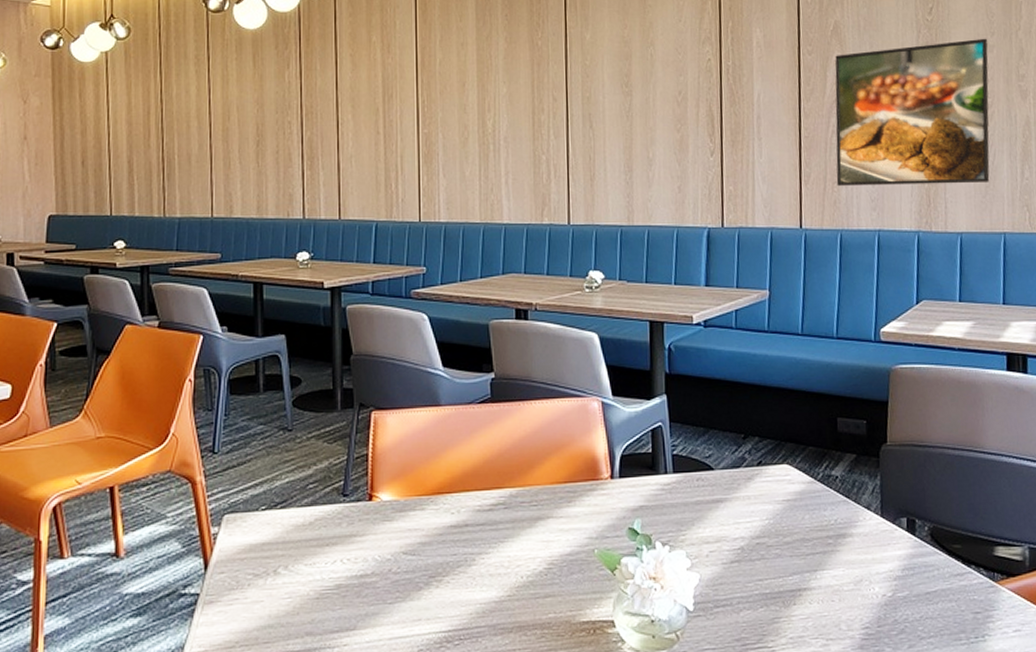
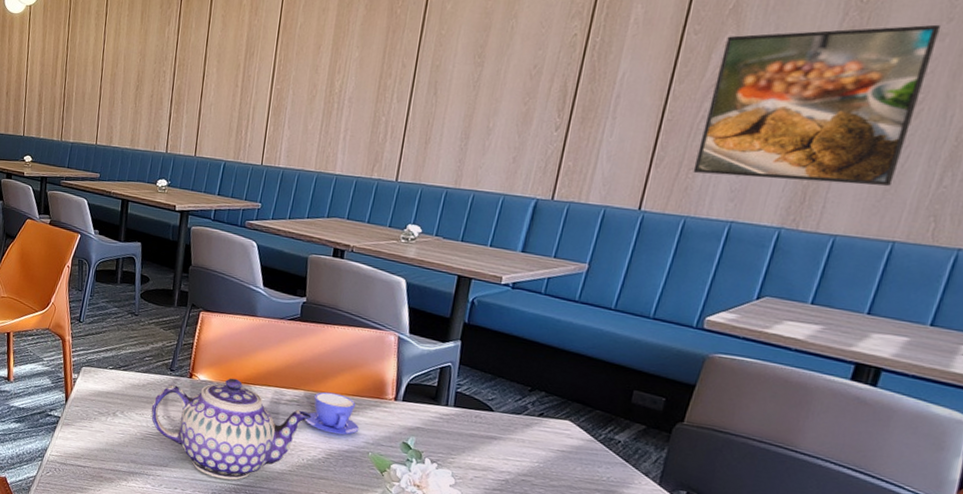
teapot: none [324,490,523,629] -> present [151,378,312,480]
teacup: none [516,484,579,536] -> present [305,392,360,435]

